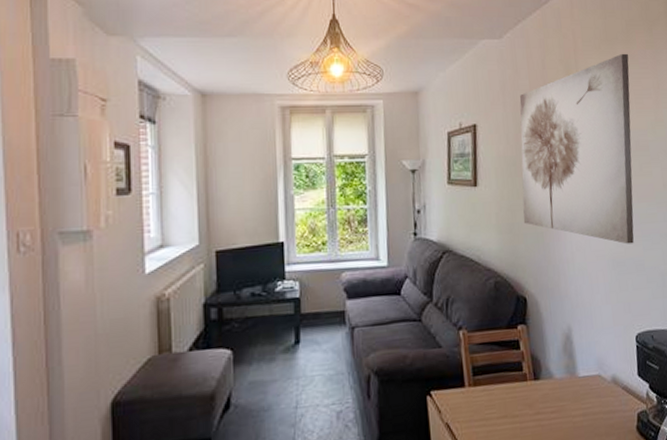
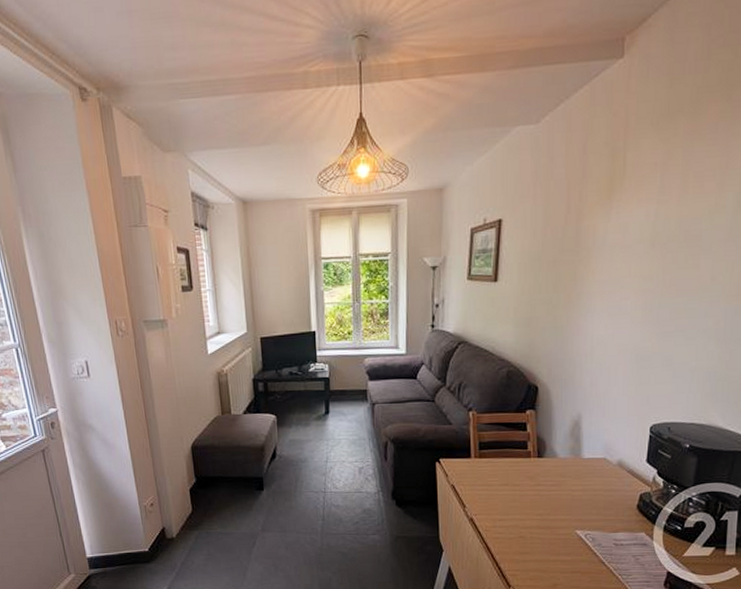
wall art: present [519,53,634,244] -> none [543,128,693,340]

